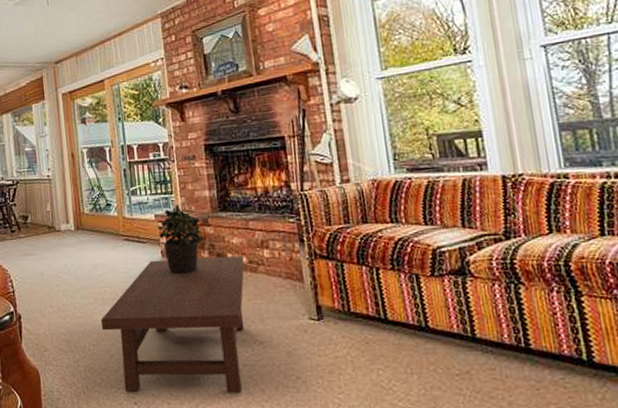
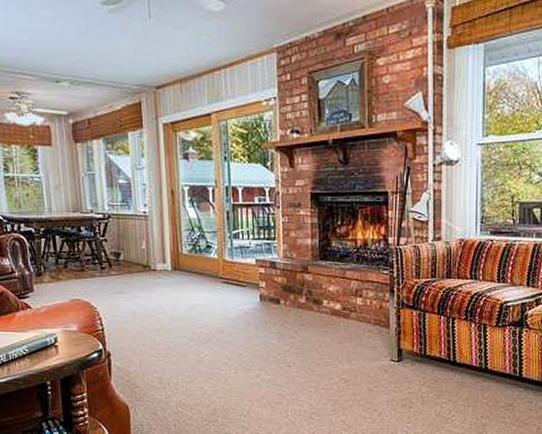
coffee table: present [100,256,245,393] -> none [195,302,338,426]
potted plant: present [157,205,204,275] -> none [257,251,302,318]

